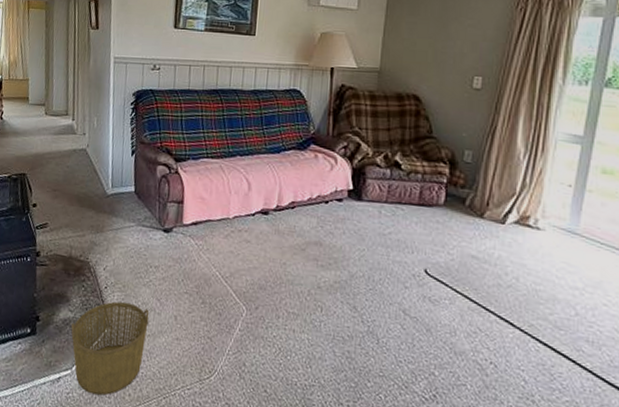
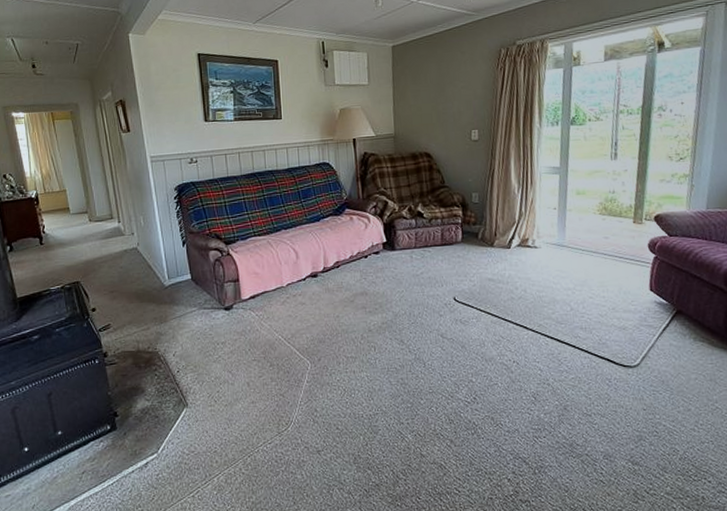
basket: present [71,301,150,396] -> none [150,380,224,470]

